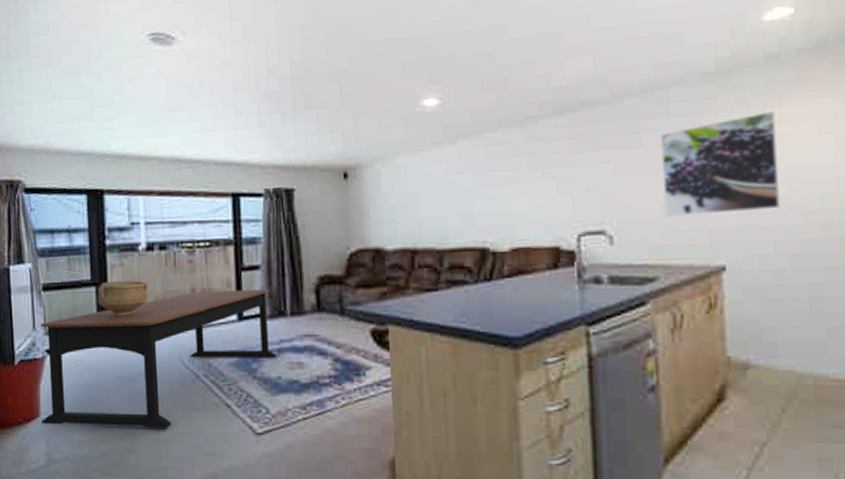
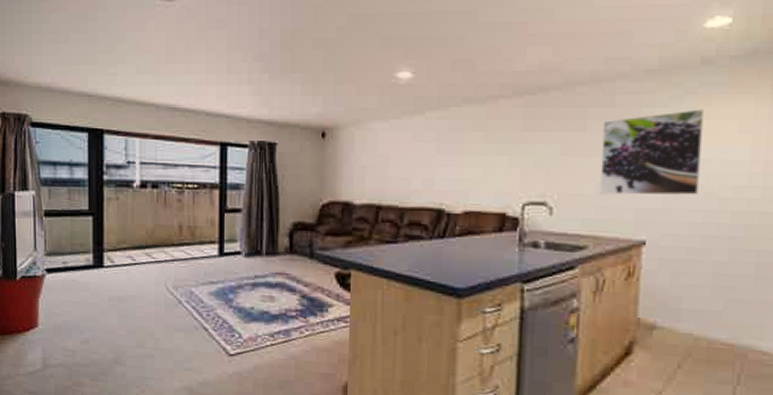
dining table: present [41,289,277,428] -> none [39,228,252,345]
ceramic pot: present [97,281,148,316] -> none [93,213,139,244]

